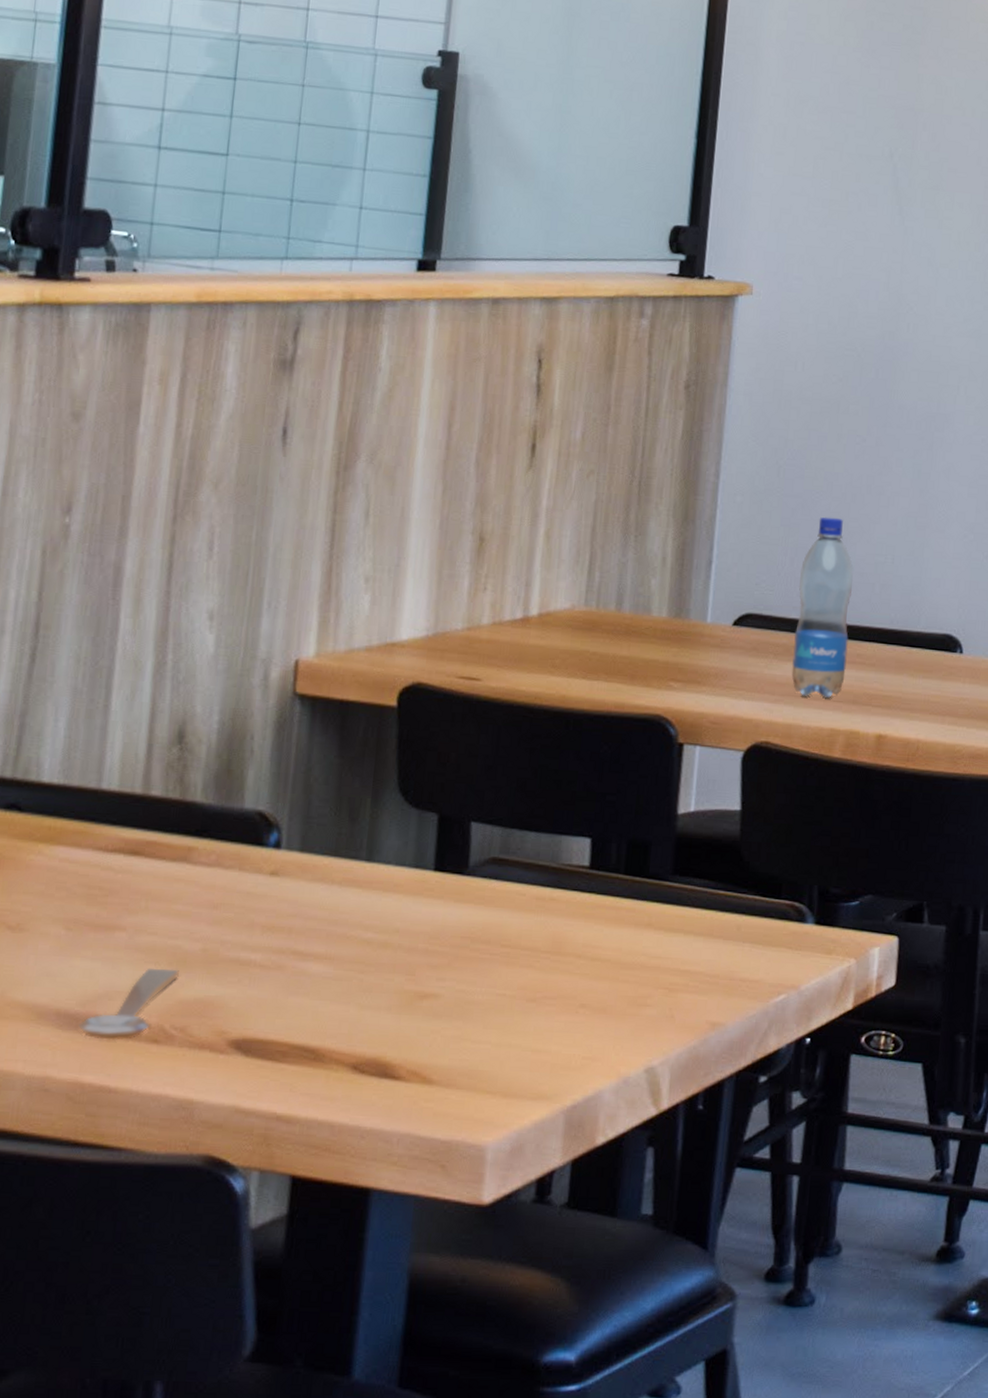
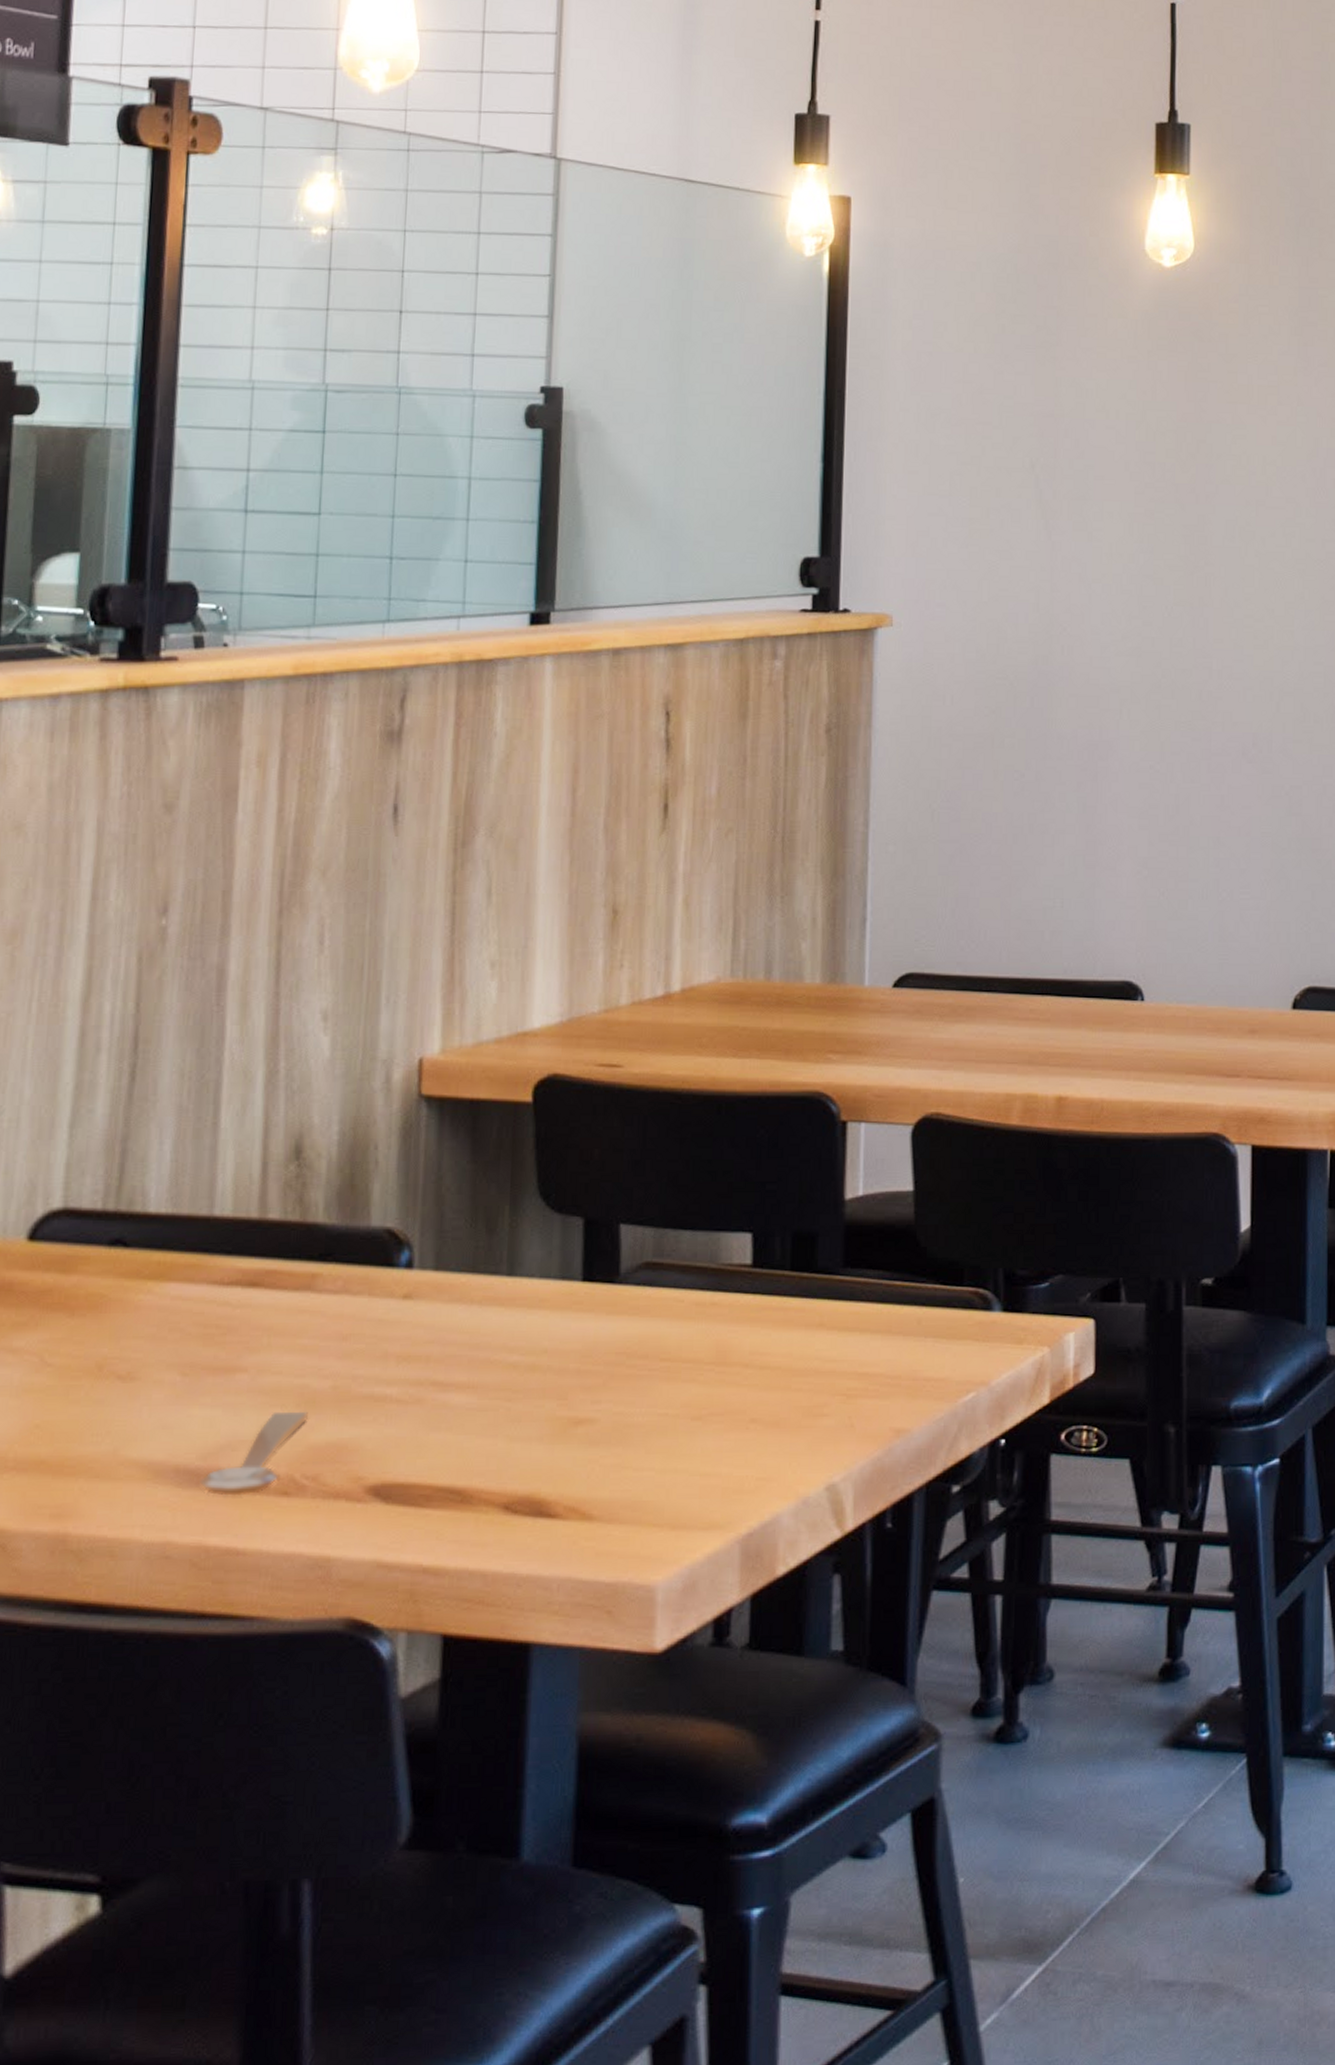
bottle: present [791,517,854,699] -> none [959,861,1020,1061]

